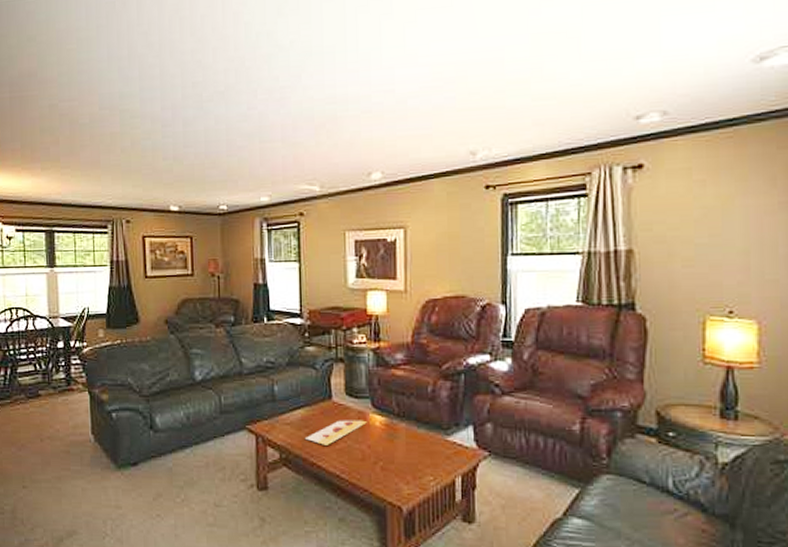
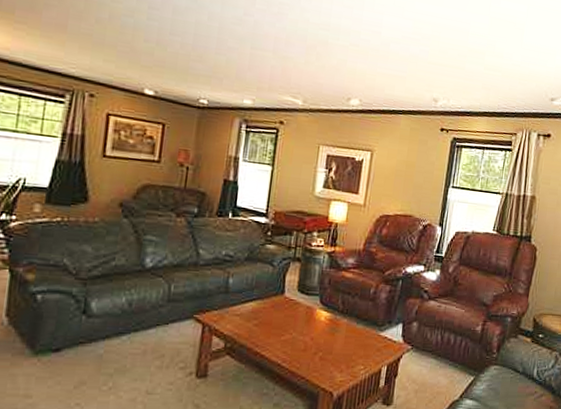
painting: present [304,420,367,445] -> none [252,313,313,336]

